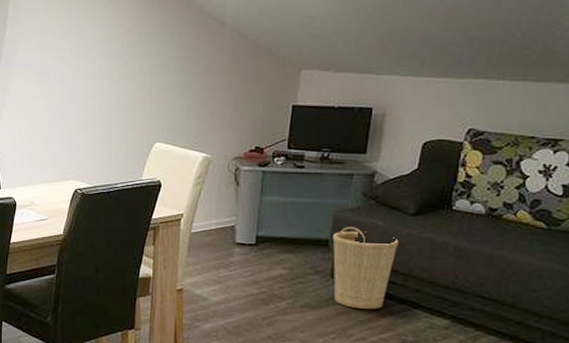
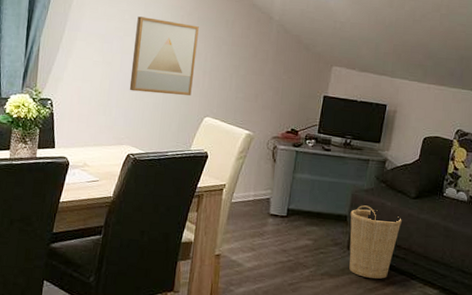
wall art: none [71,41,141,123] -> present [129,16,199,96]

